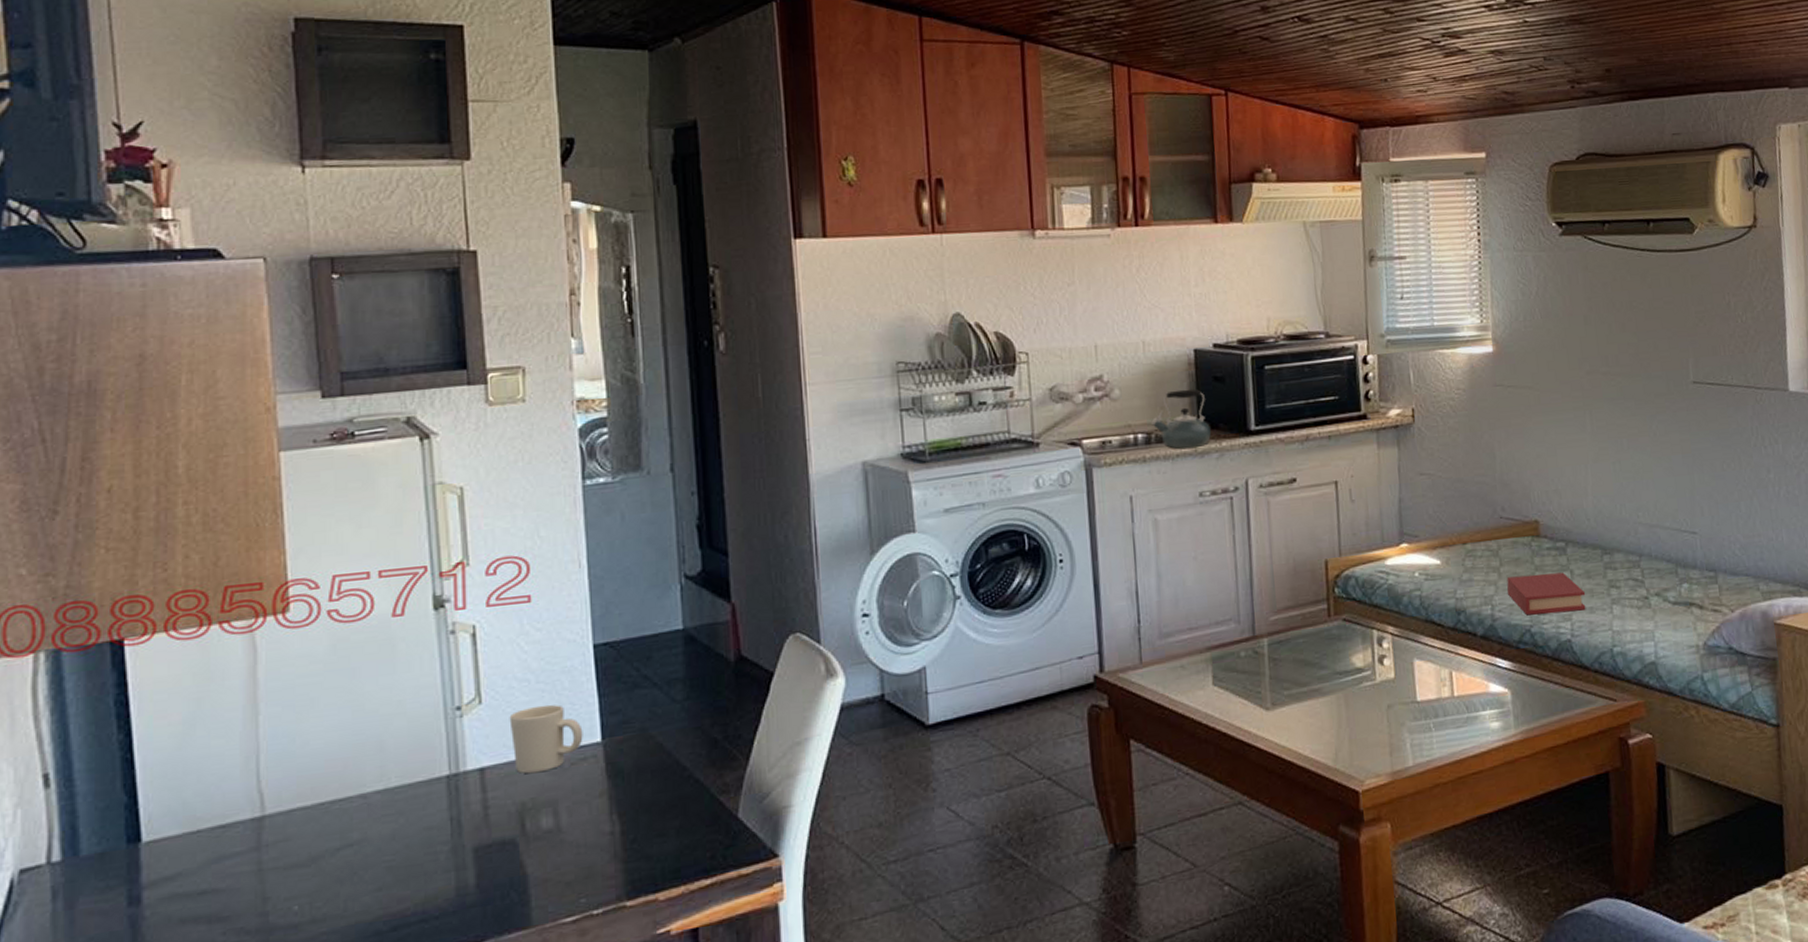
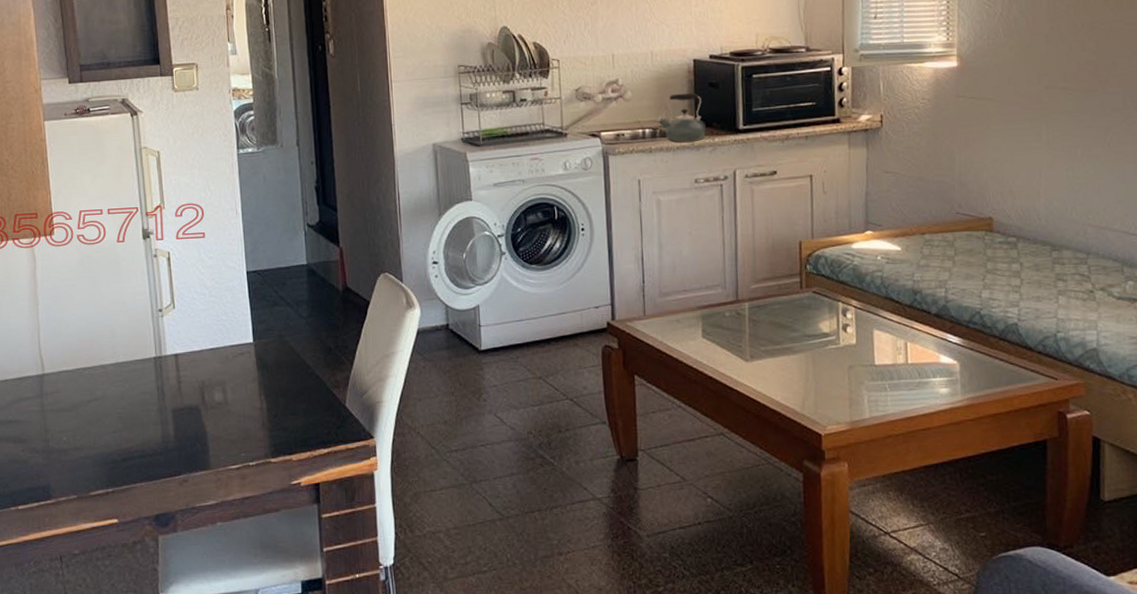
mug: present [509,704,583,774] -> none [193,312,241,361]
book: present [1506,572,1586,616] -> none [960,264,1034,300]

